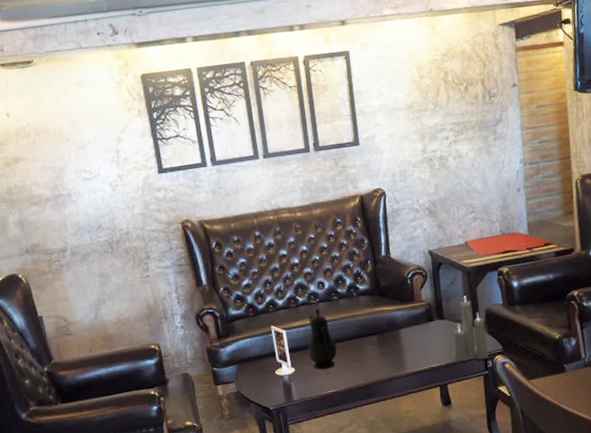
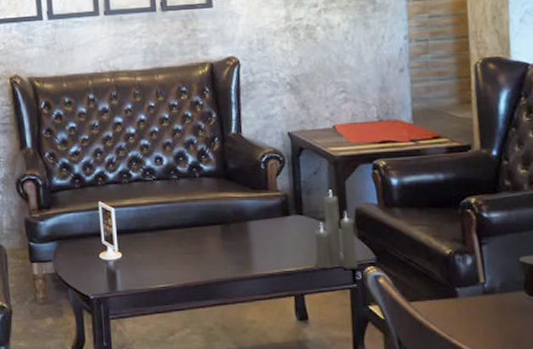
coffeepot: present [307,308,337,370] -> none [138,186,173,259]

